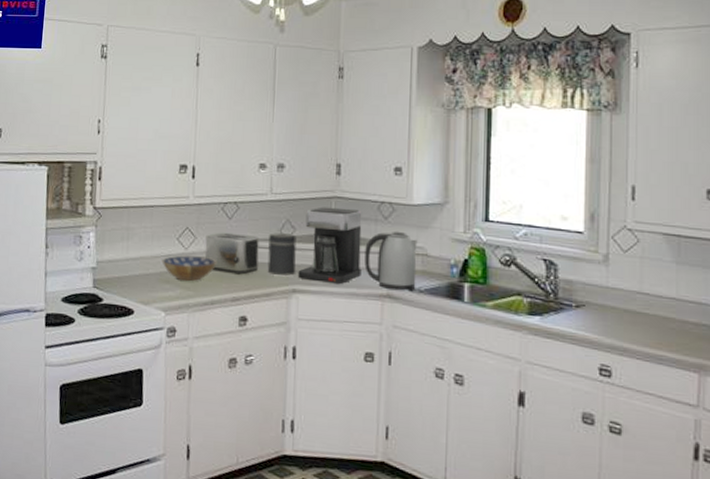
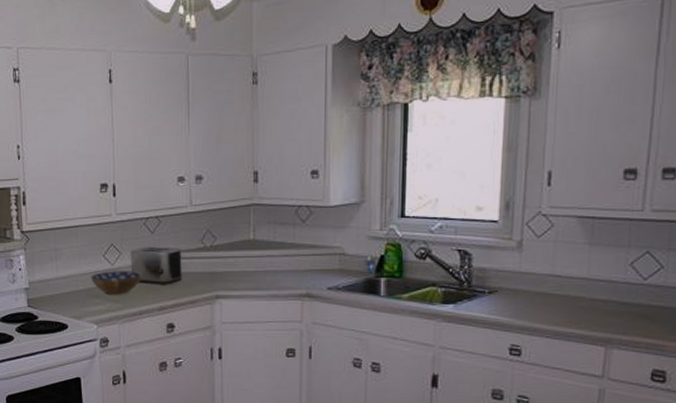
cylinder: present [267,233,297,276] -> none [191,243,218,283]
coffee maker: present [297,207,362,285] -> none [220,214,281,288]
kettle: present [364,231,418,291] -> none [284,233,335,290]

